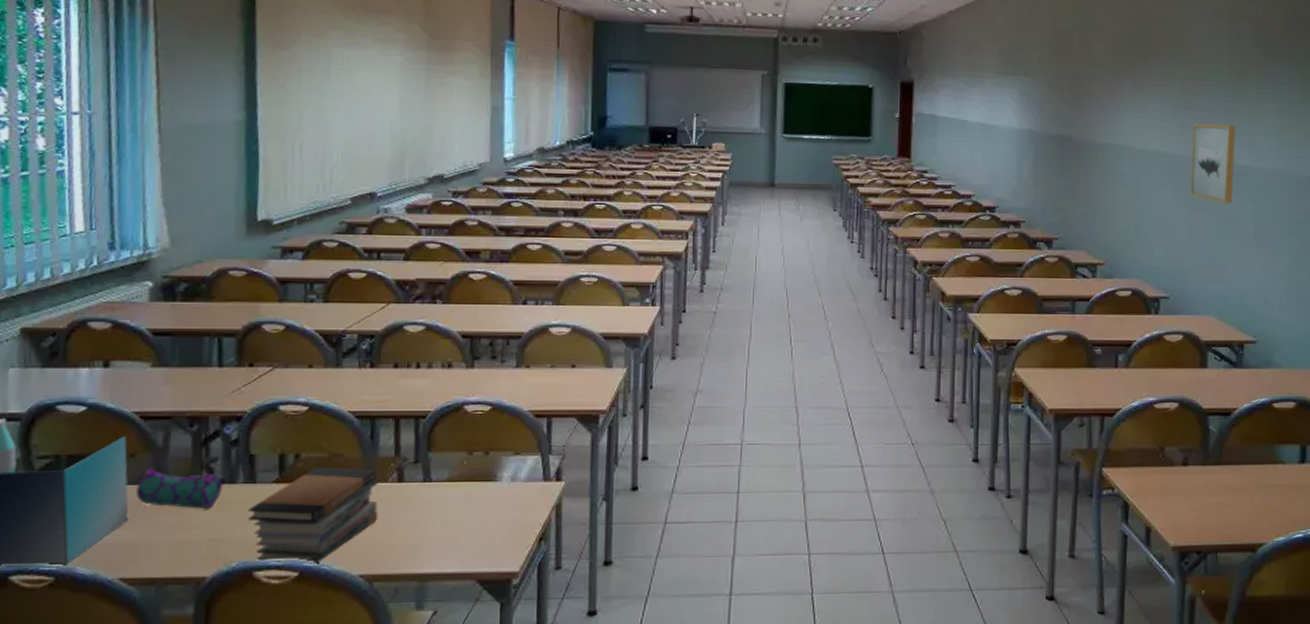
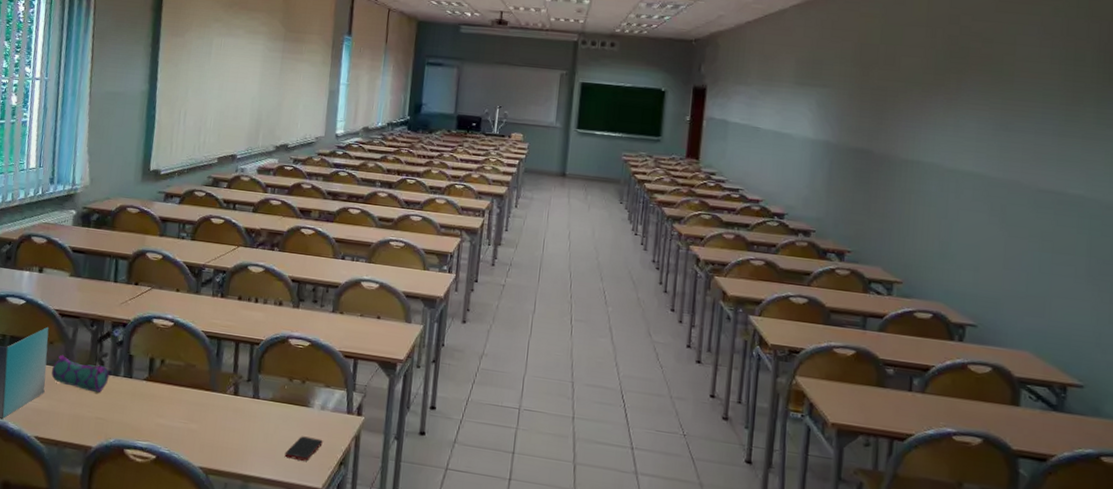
book stack: present [247,467,379,566] -> none [124,373,220,452]
cell phone: none [469,515,517,545] -> present [284,436,323,461]
wall art: present [1190,123,1235,203] -> none [1007,146,1067,234]

